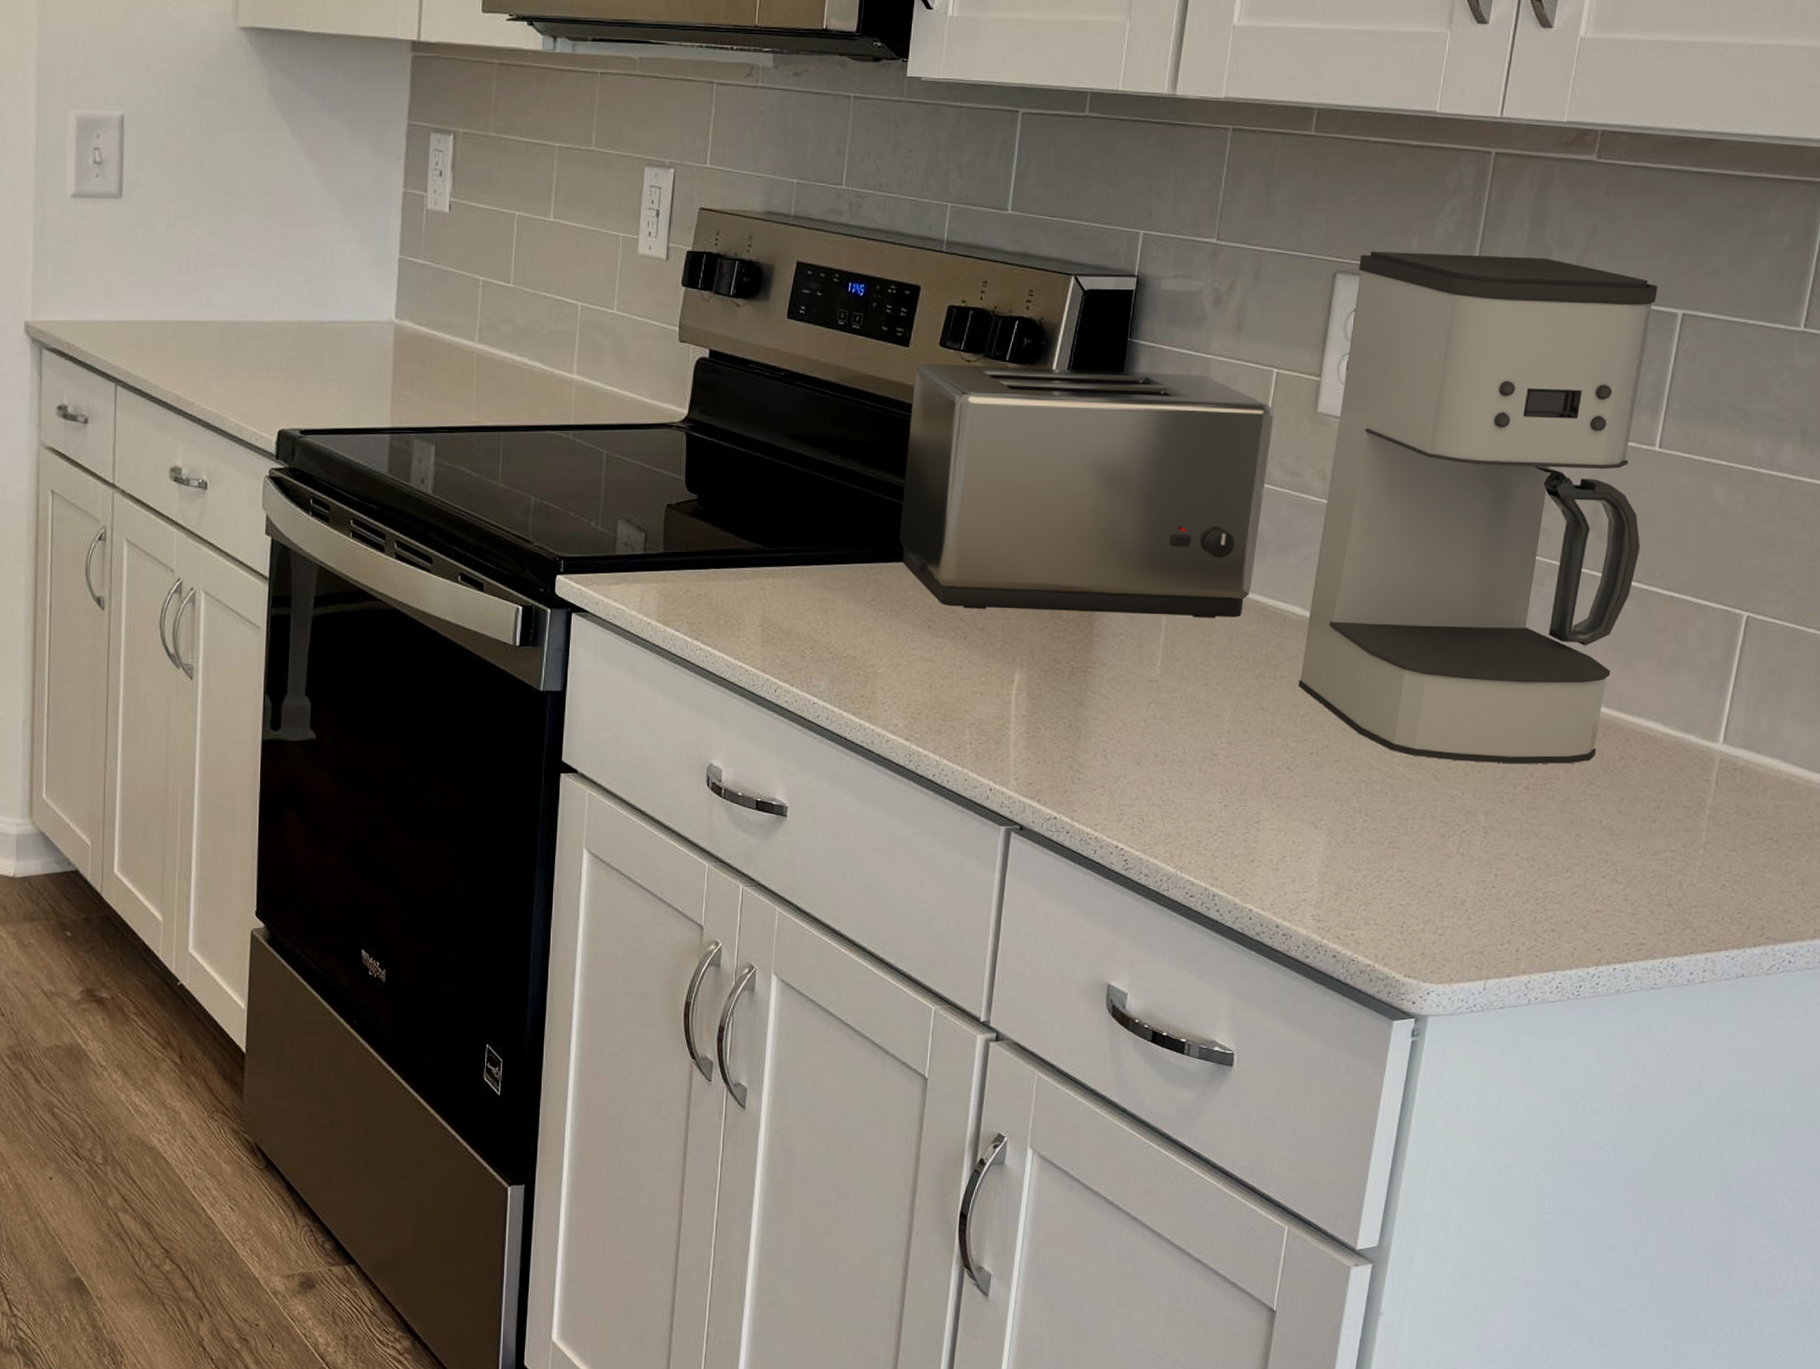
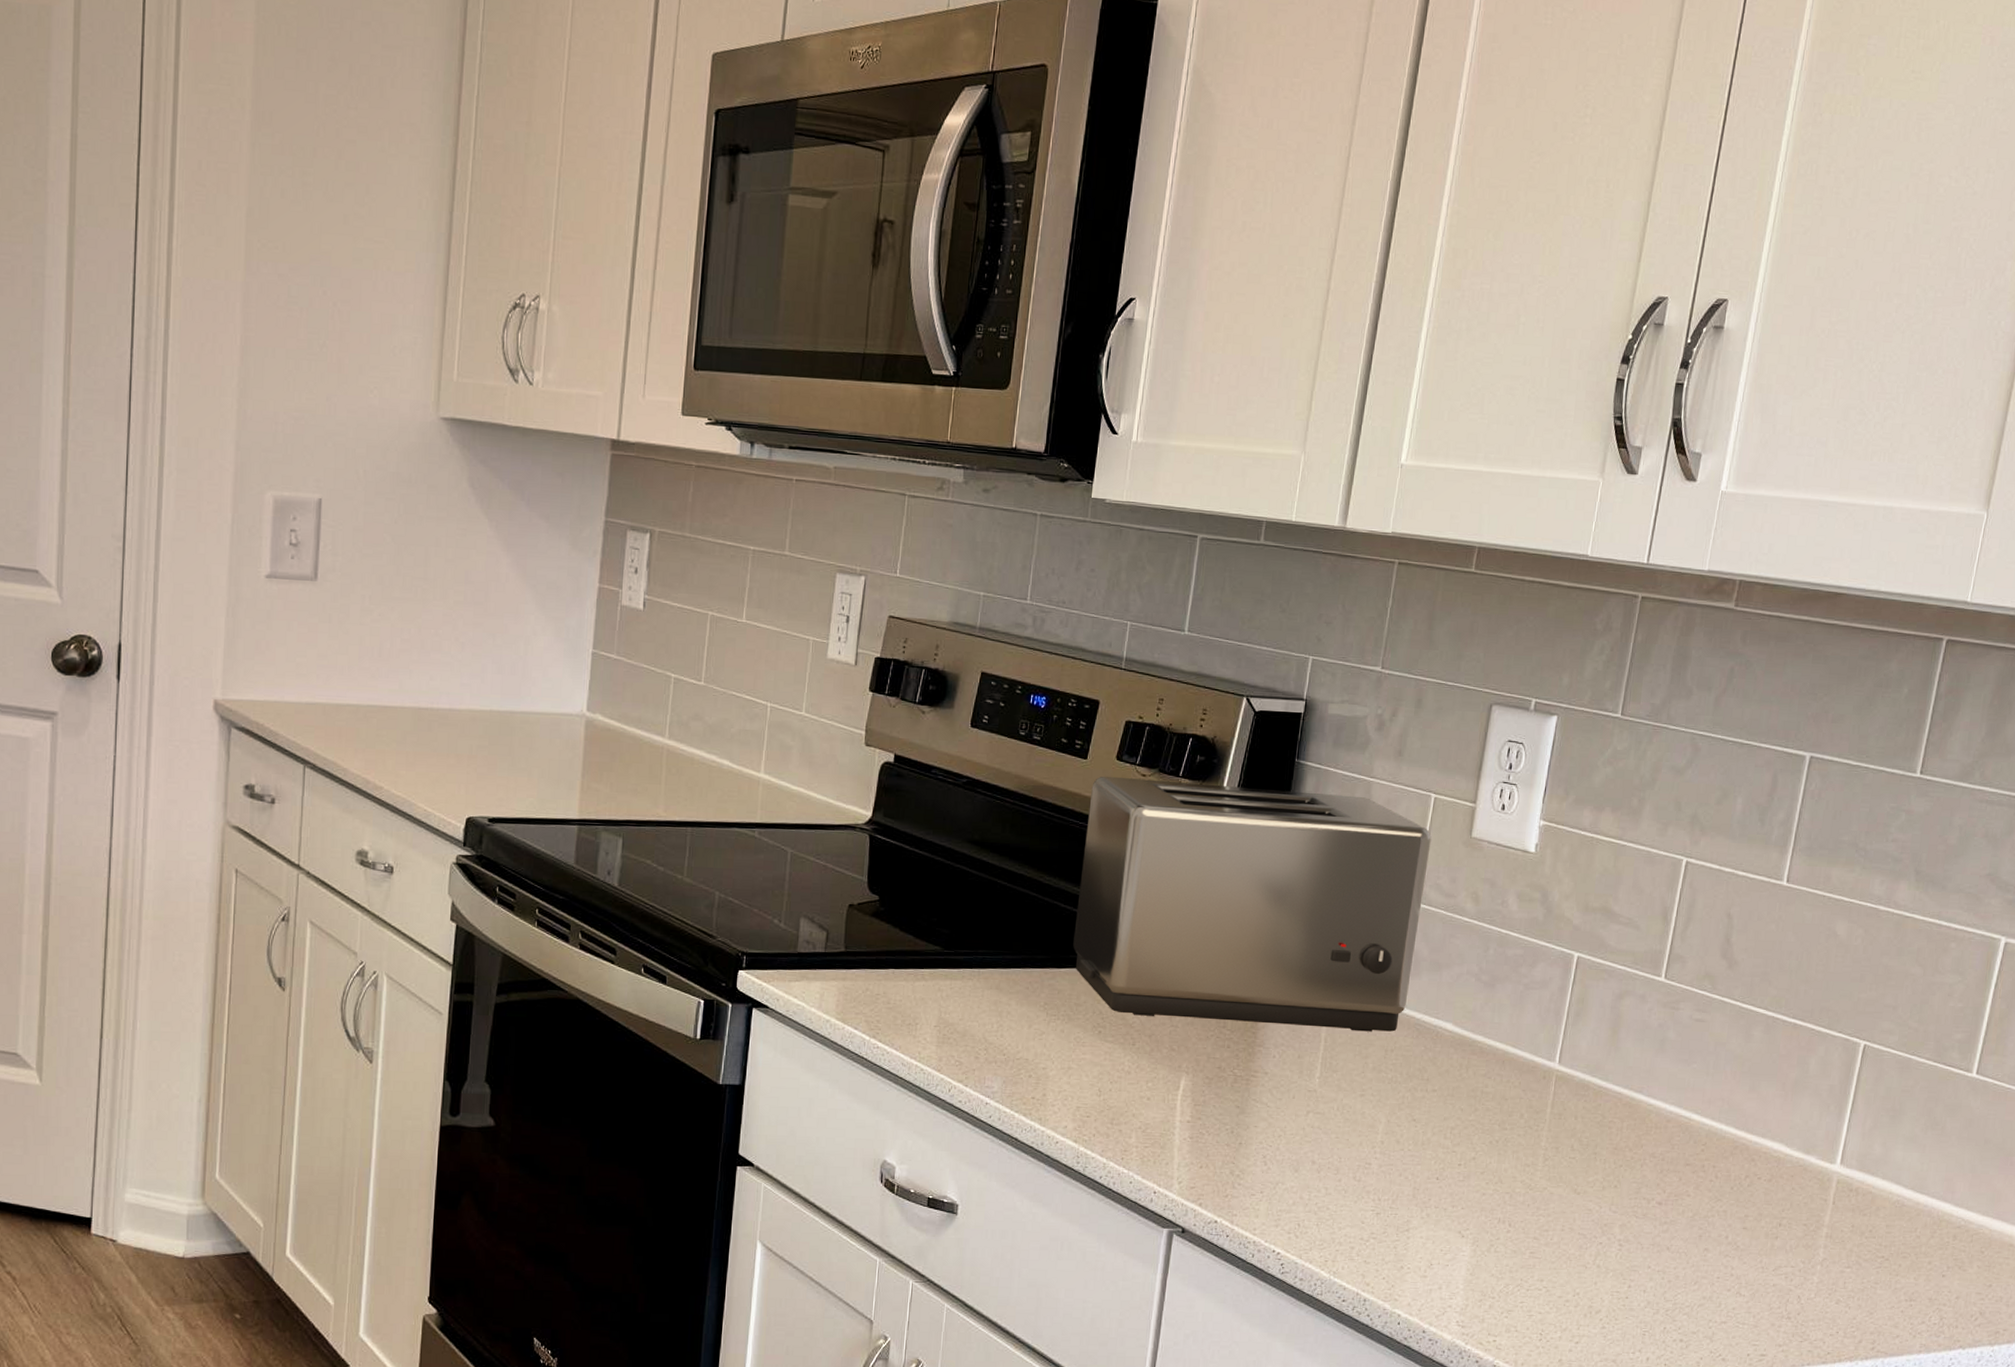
coffee maker: present [1298,251,1658,765] -> none [1449,685,1788,1181]

